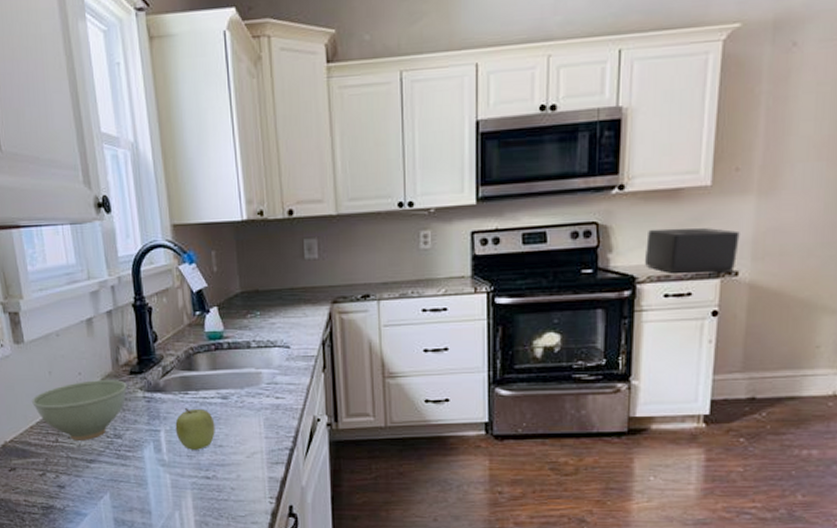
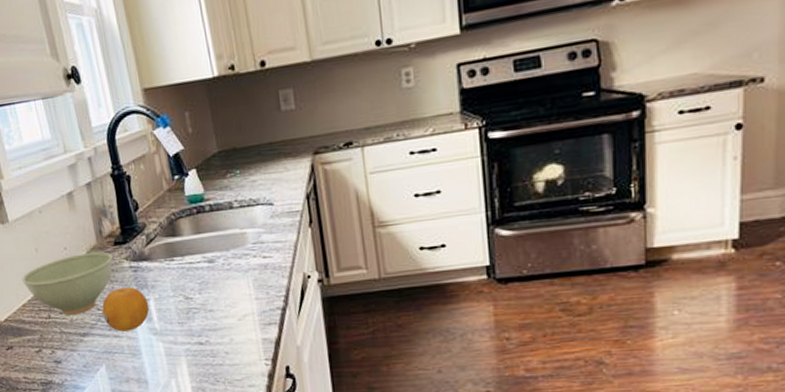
fruit: none [111,417,160,461] -> present [102,287,150,332]
fruit: present [175,408,215,450] -> none [163,274,205,317]
toaster: present [645,228,740,275] -> none [654,31,764,88]

